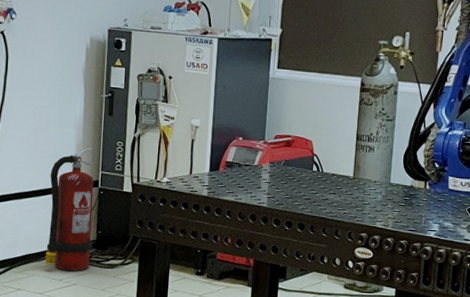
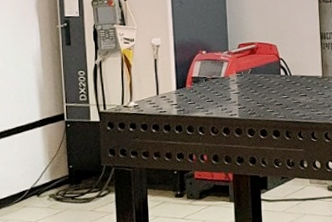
fire extinguisher: present [45,147,94,272] -> none [13,81,65,212]

